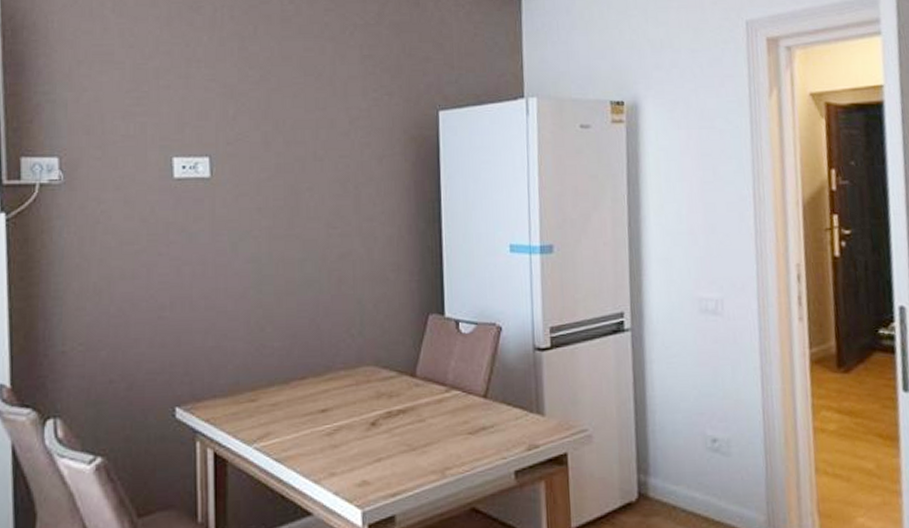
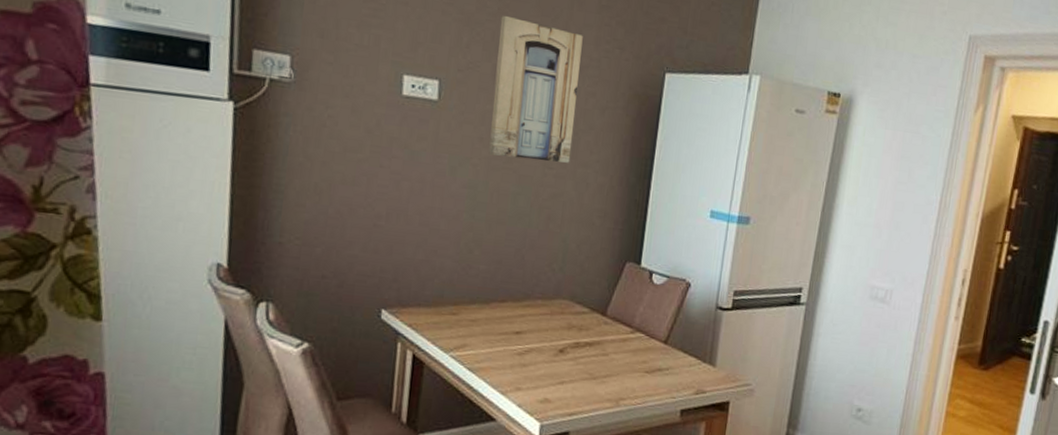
wall art: none [264,81,354,224] -> present [488,15,583,163]

